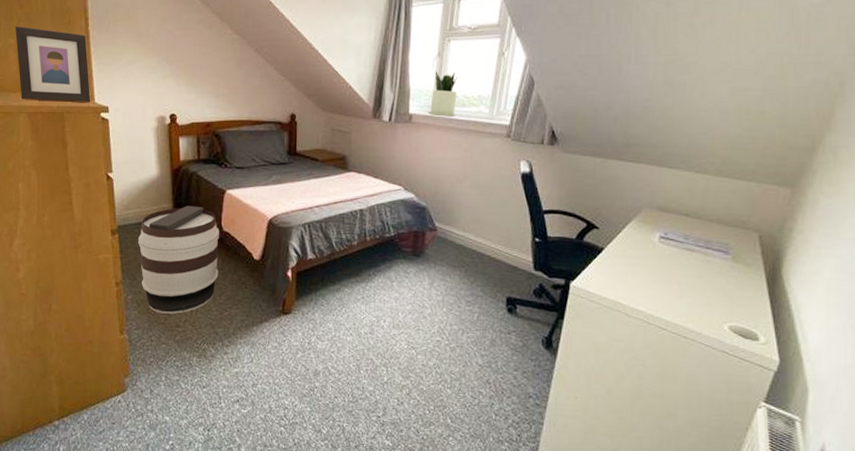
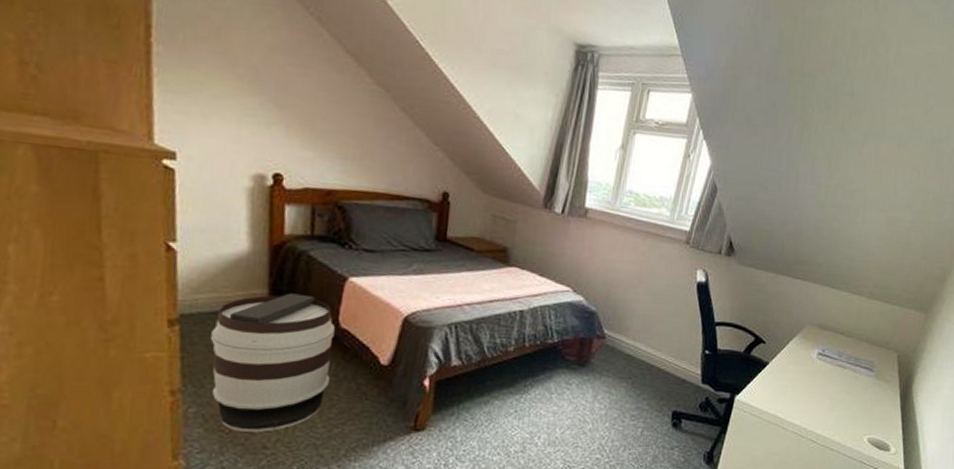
picture frame: present [15,26,91,103] -> none [17,15,148,143]
planter: present [427,72,457,117] -> none [605,165,640,217]

